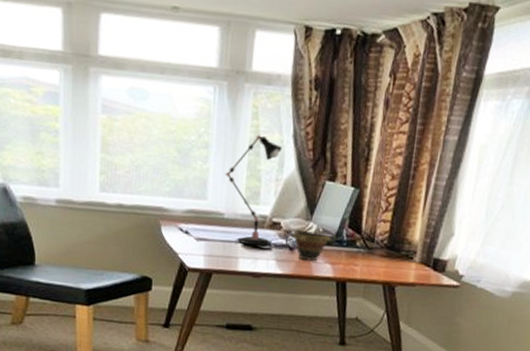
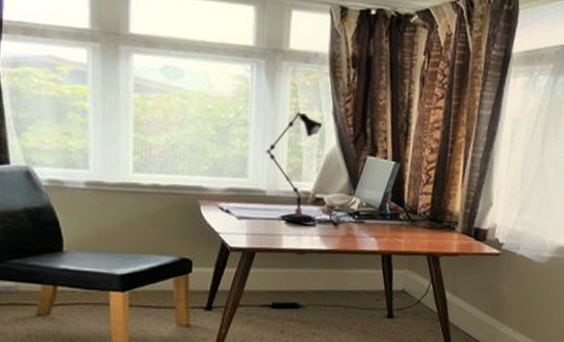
bowl: present [292,230,331,261] -> none [335,205,375,236]

